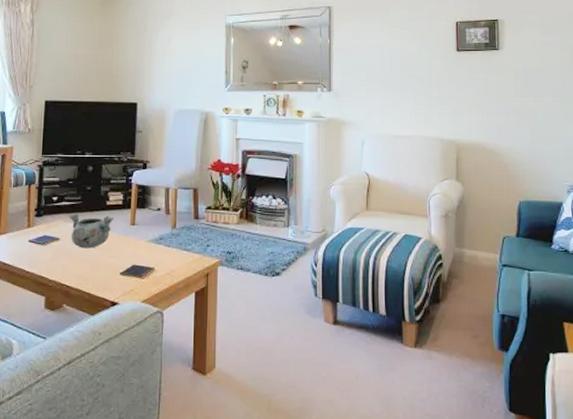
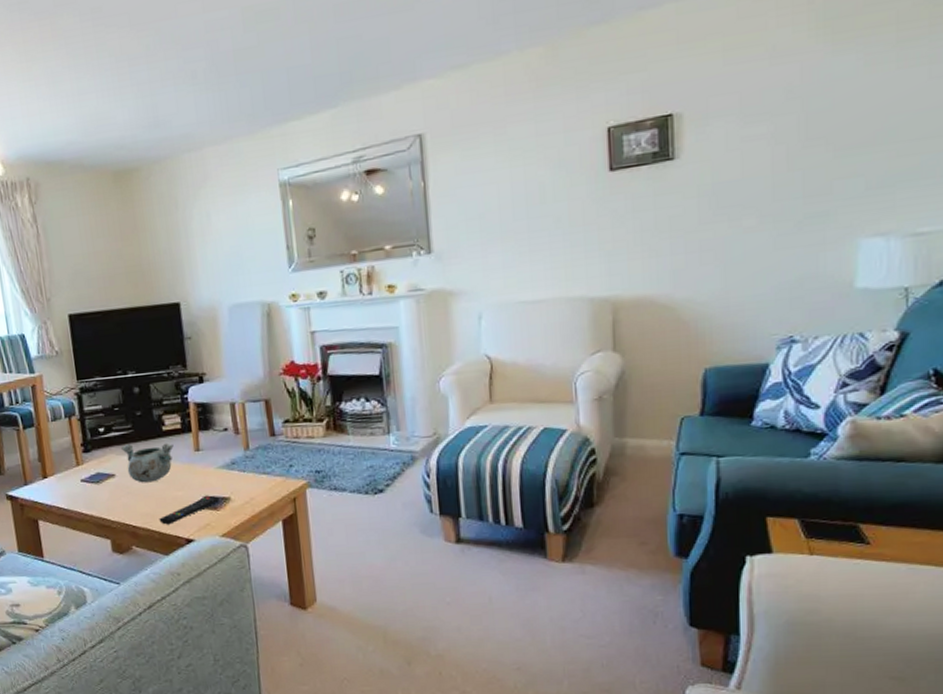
remote control: none [91,265,145,288] -> present [159,496,219,525]

